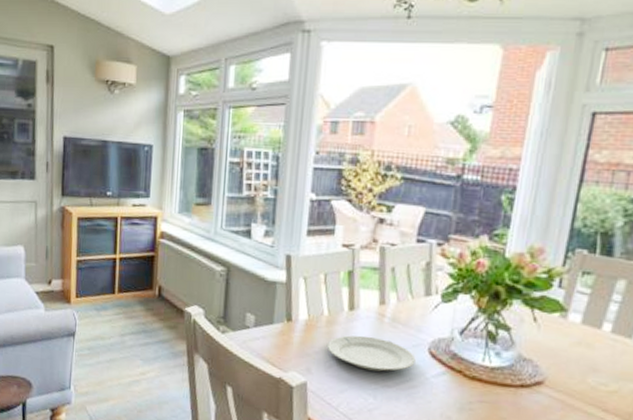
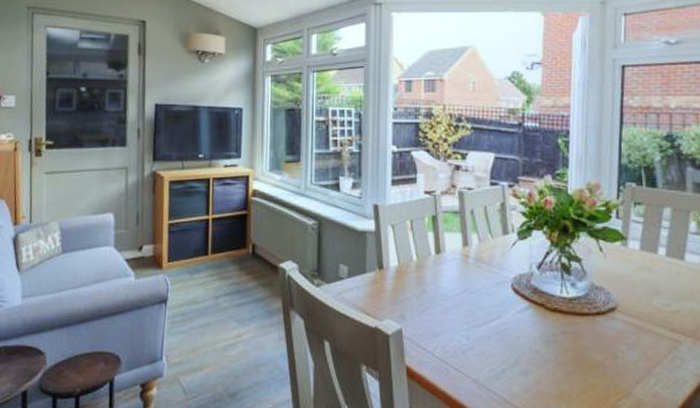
plate: present [326,335,416,372] -> none [418,277,501,312]

